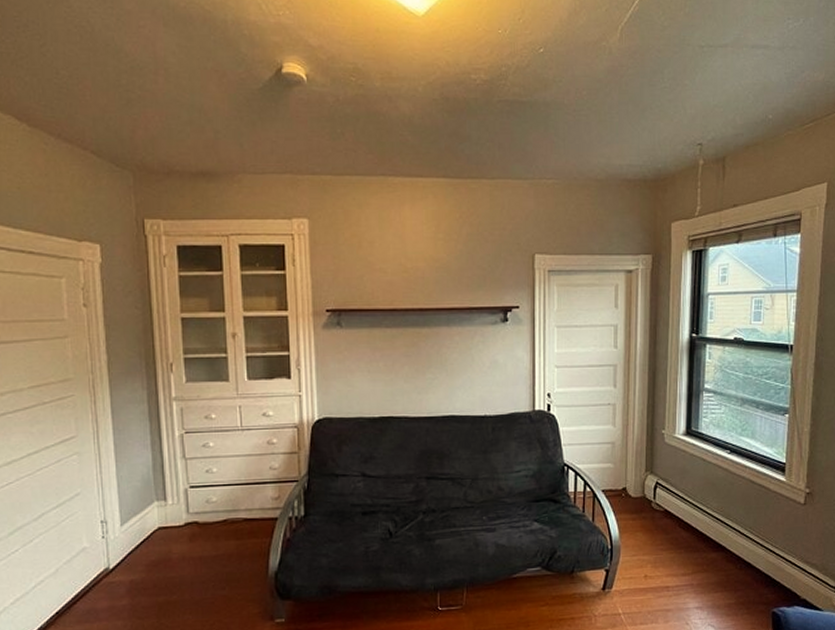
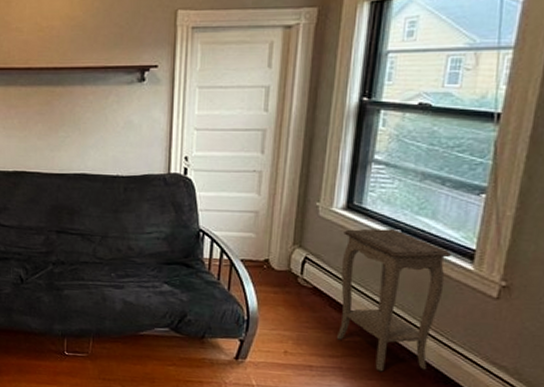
accent table: none [686,450,768,583] -> present [336,228,451,372]

